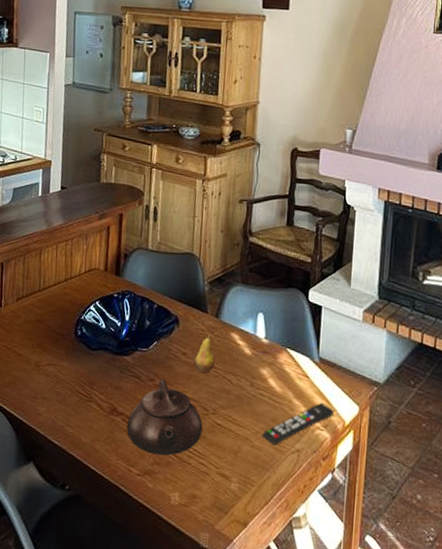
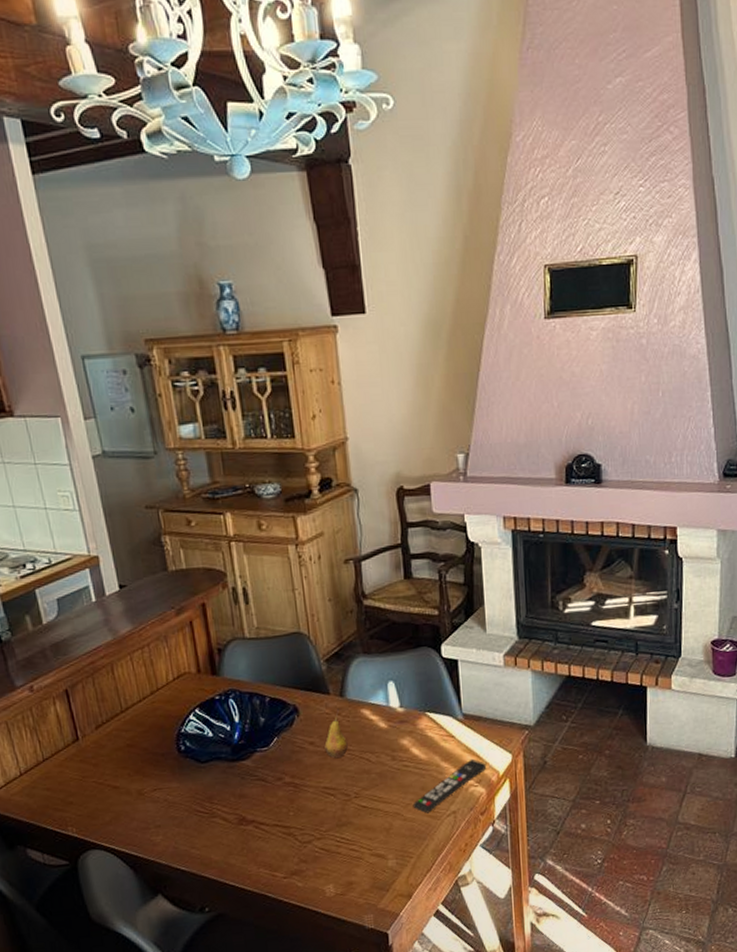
teapot: present [127,378,203,456] -> none [261,774,347,854]

